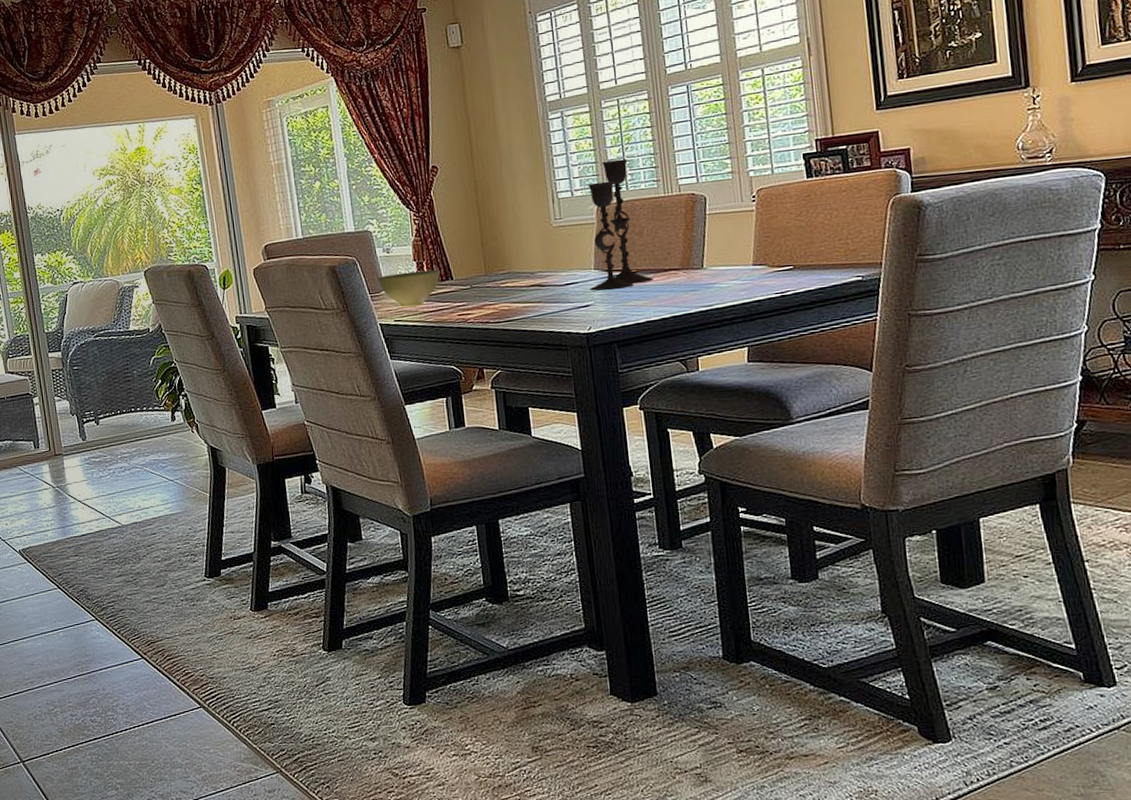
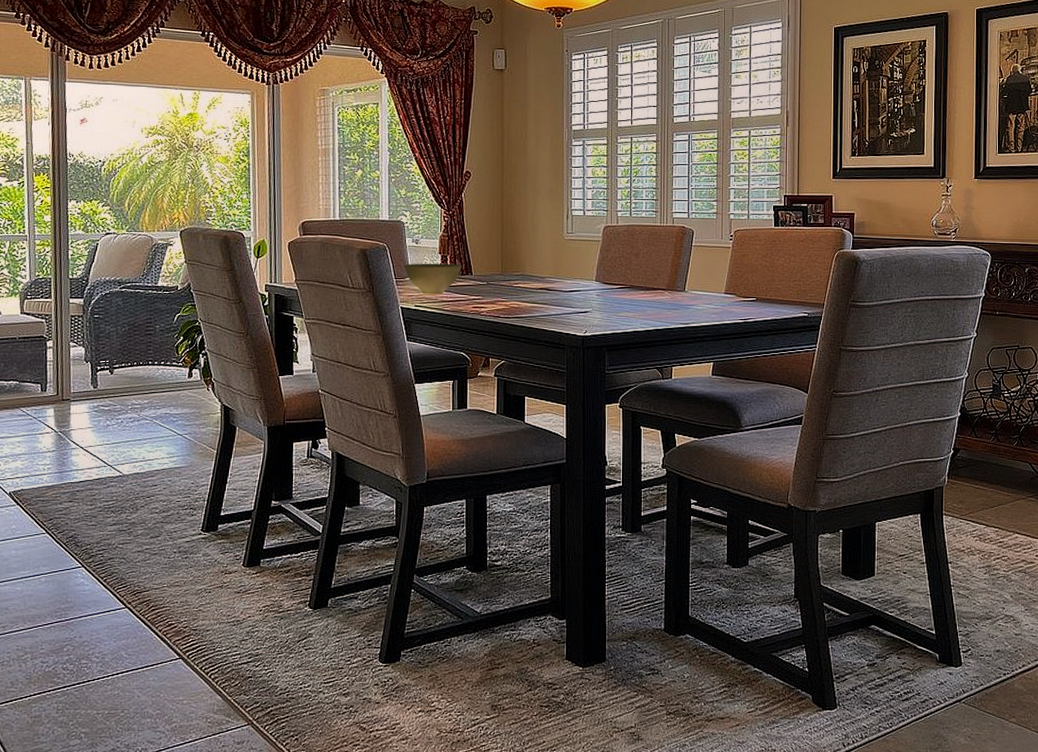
candlestick: present [587,158,653,291] -> none [590,188,643,300]

